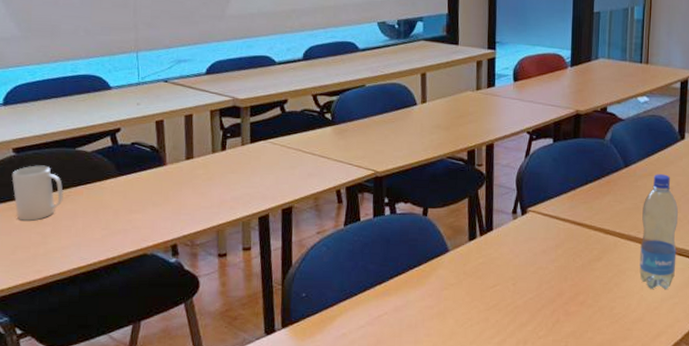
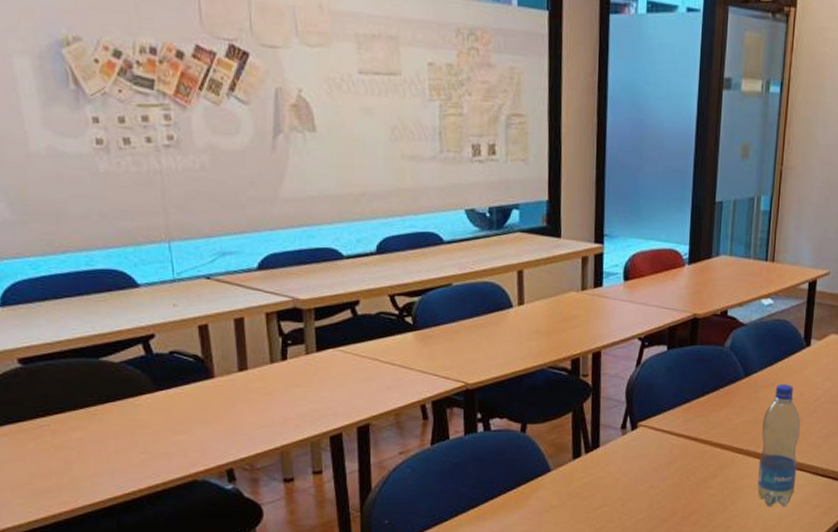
mug: present [11,165,63,221] -> none [19,379,88,444]

